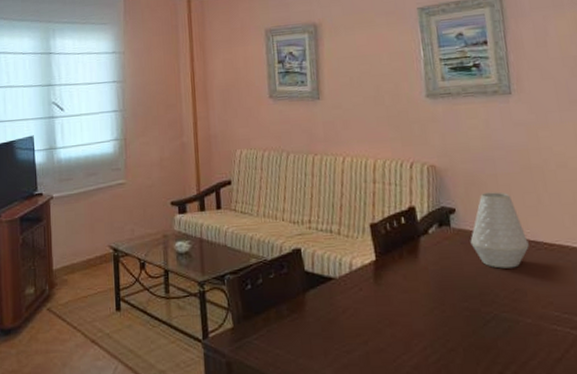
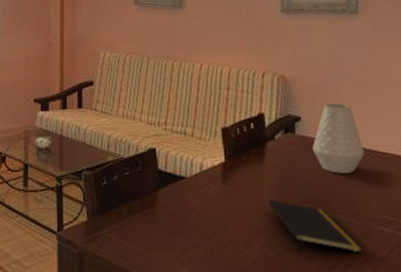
notepad: none [426,298,534,359] -> present [268,199,363,255]

